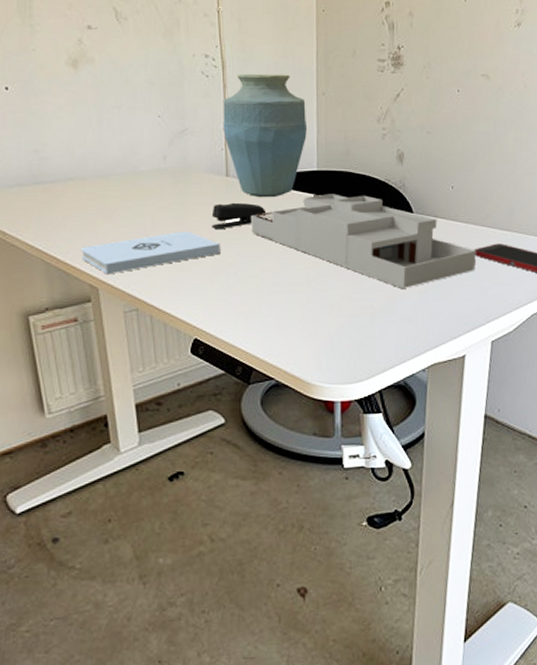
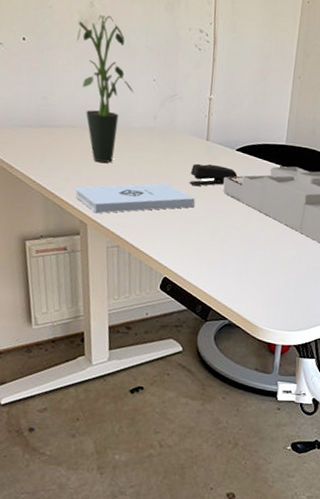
potted plant: none [67,51,138,215] -> present [77,14,134,163]
vase: present [223,73,308,198] -> none [208,51,283,164]

